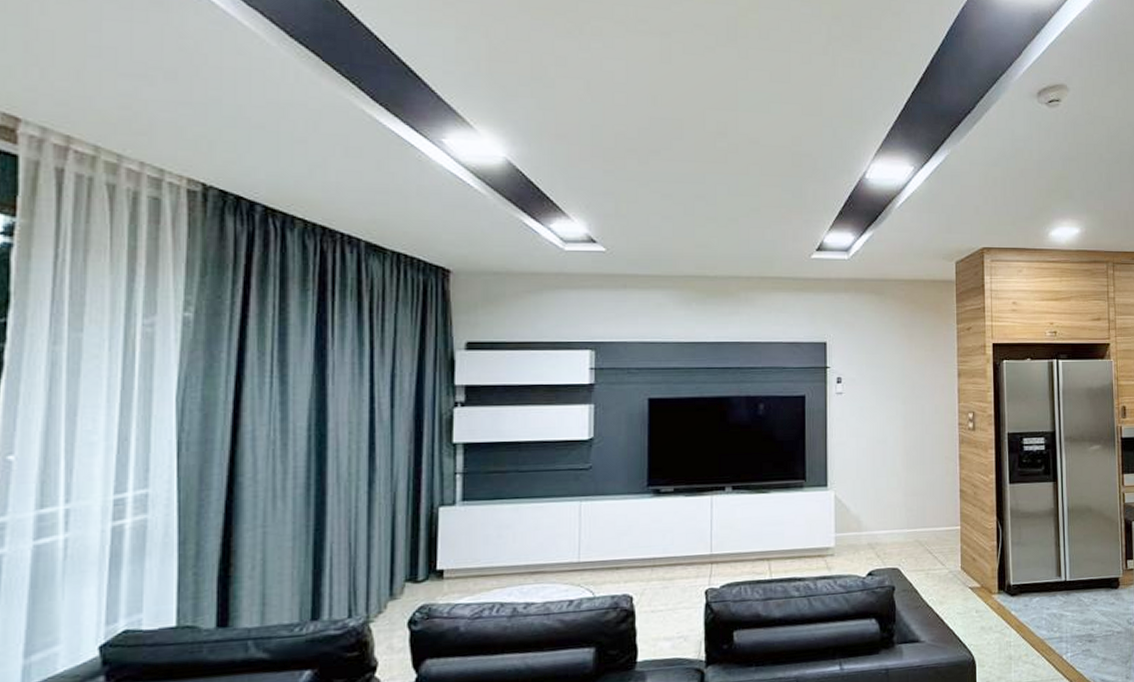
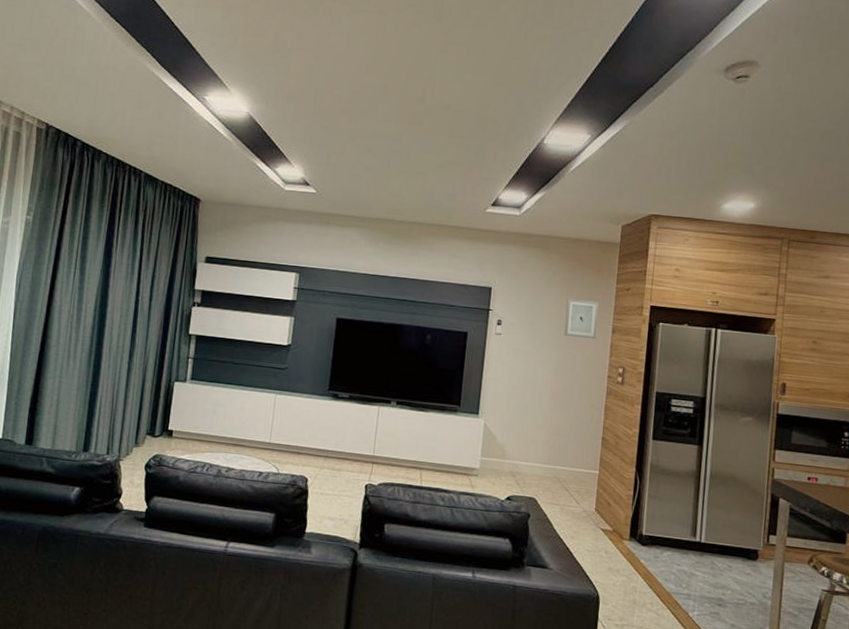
wall art: none [908,345,943,387] -> present [564,298,599,340]

